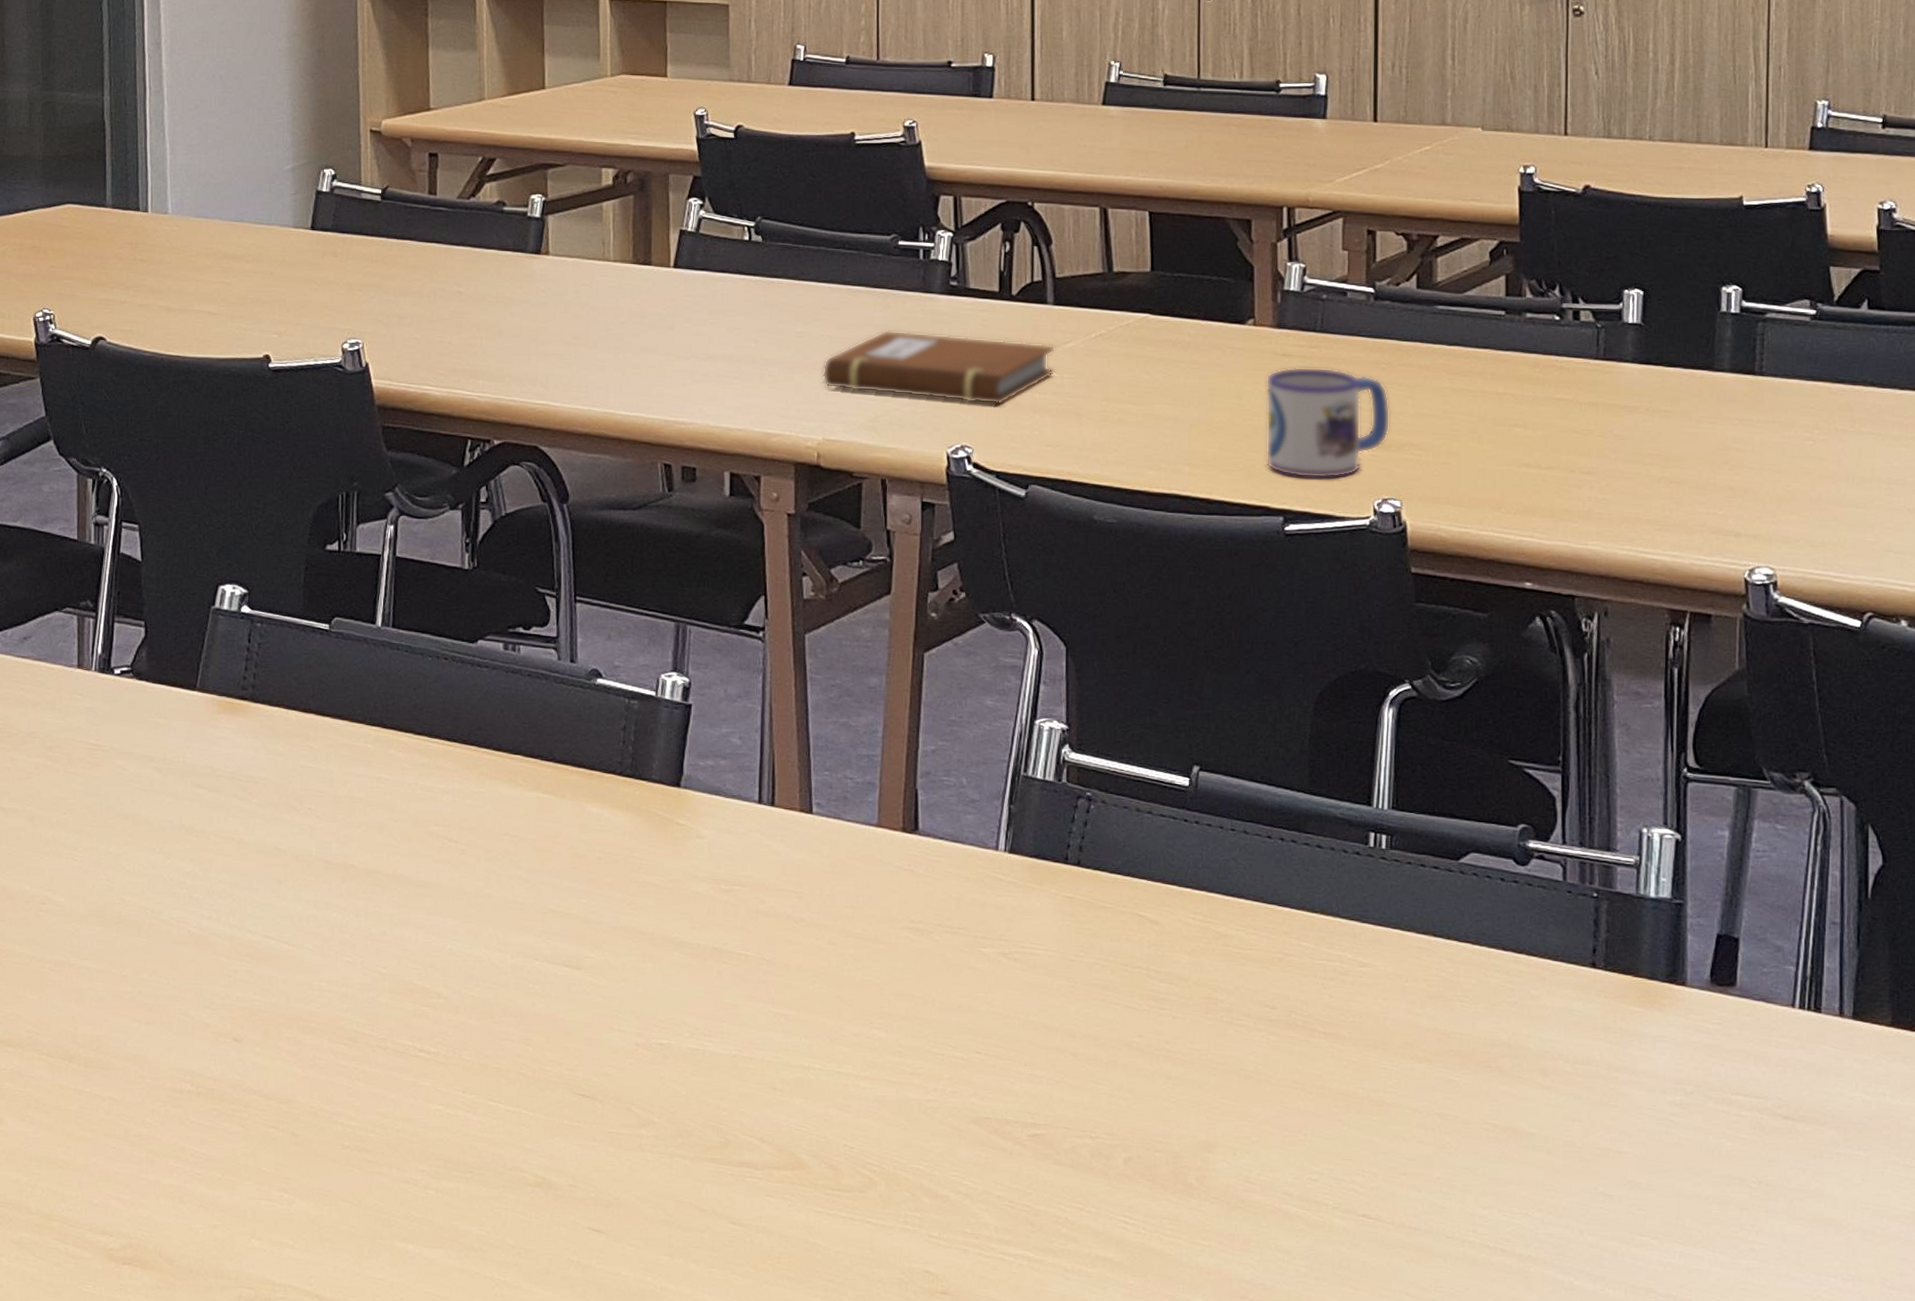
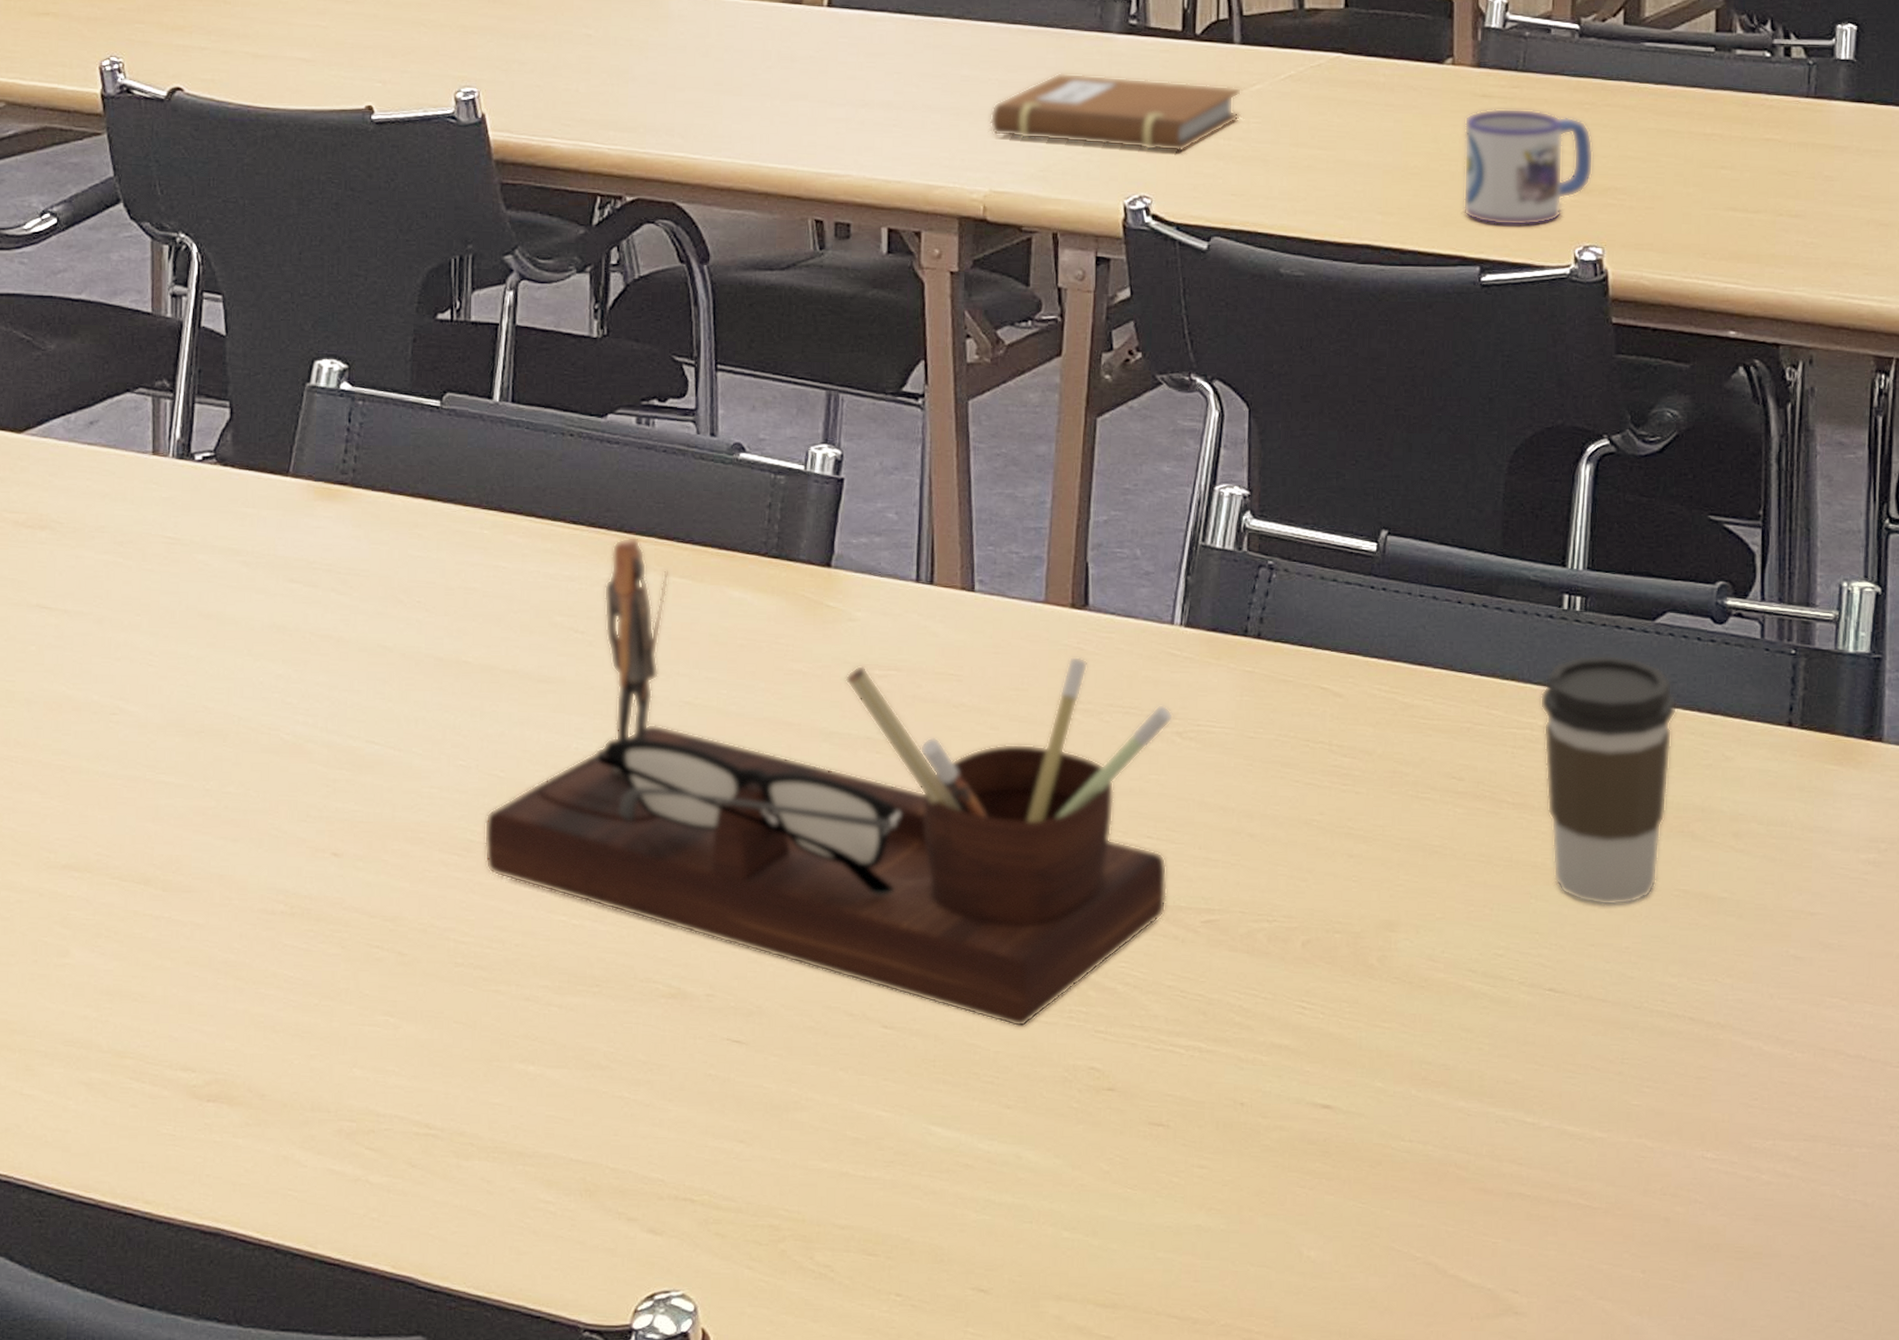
desk organizer: none [368,753,999,1229] -> present [484,536,1174,1027]
coffee cup: none [1348,891,1483,1137] -> present [1540,654,1678,906]

